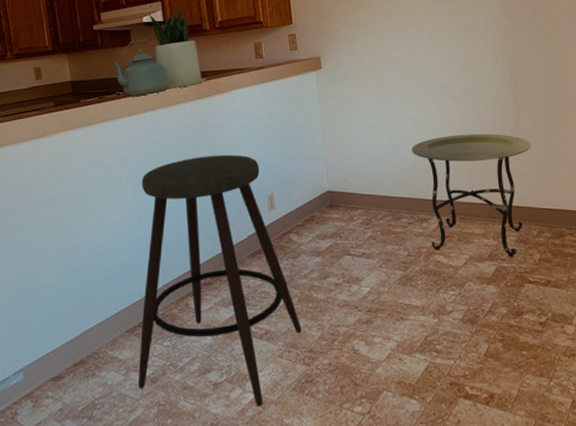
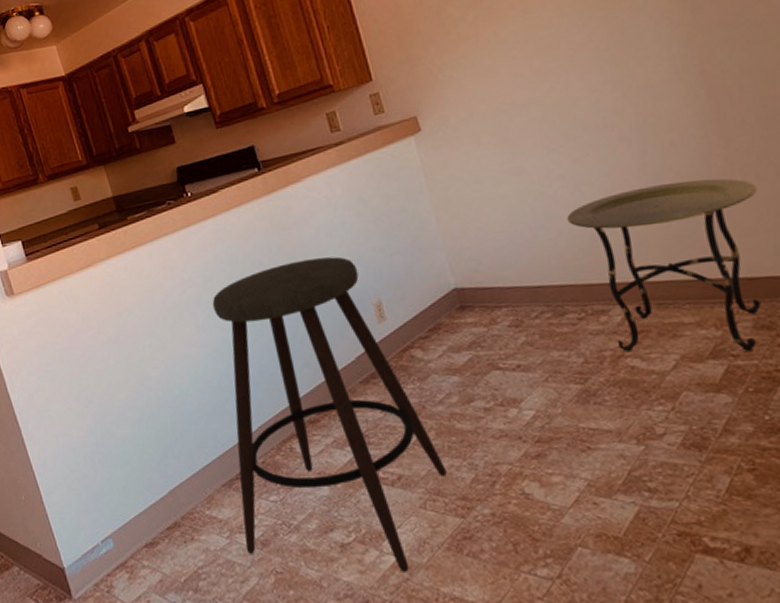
kettle: present [113,38,170,97] -> none [157,131,230,205]
planter: present [148,7,207,90] -> none [190,86,273,189]

